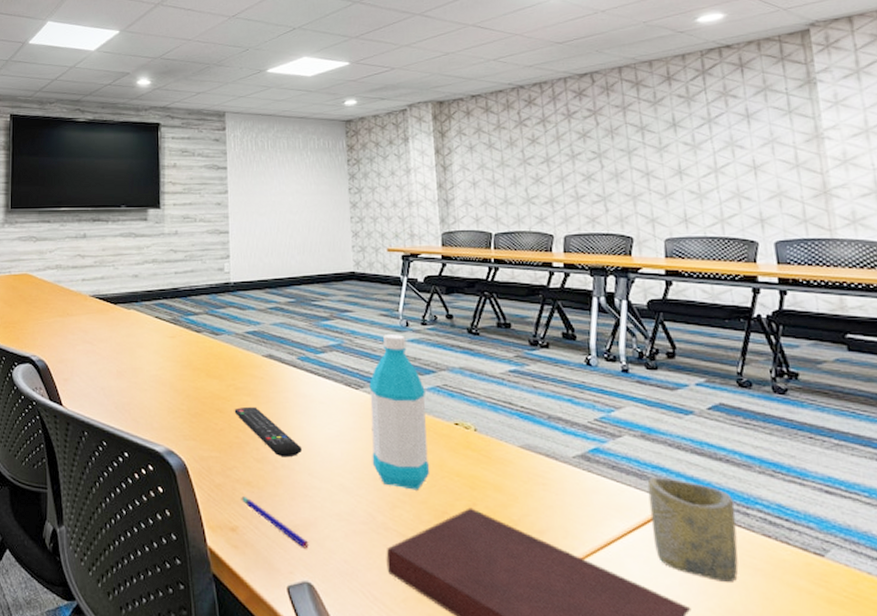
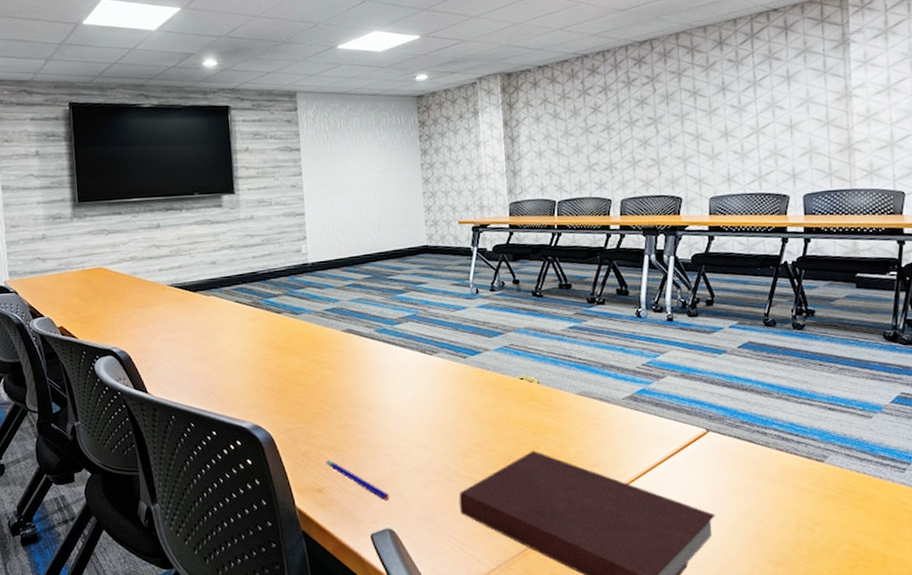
remote control: present [234,406,302,458] -> none [316,378,381,422]
water bottle: present [369,333,430,490] -> none [442,301,498,440]
cup: present [647,476,739,582] -> none [684,409,756,491]

